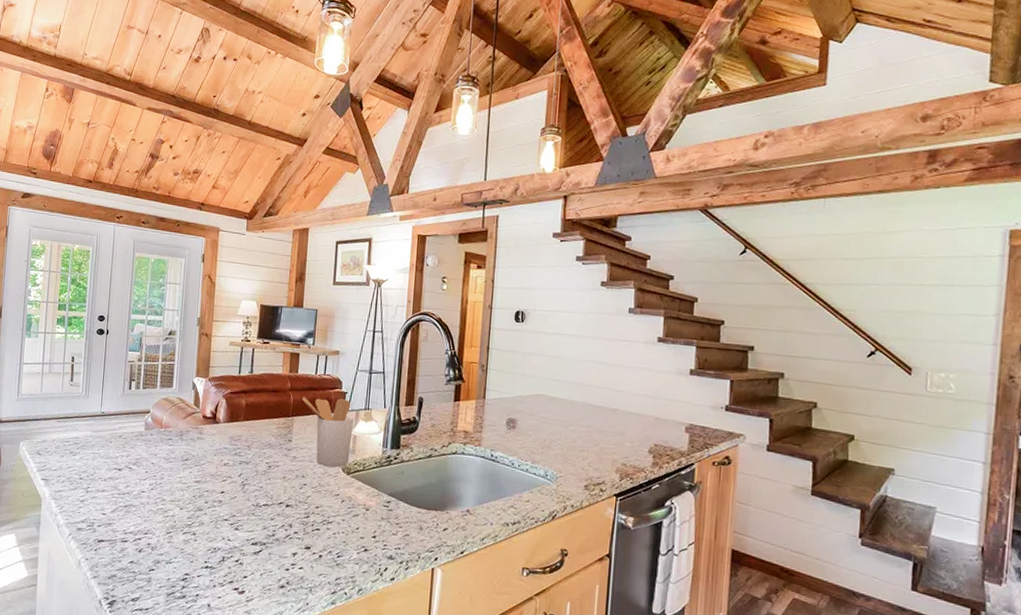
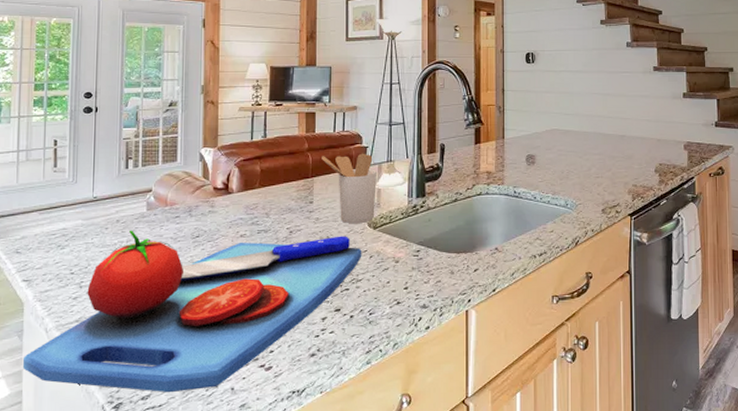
chopping board: none [38,446,335,602] -> present [22,230,362,393]

